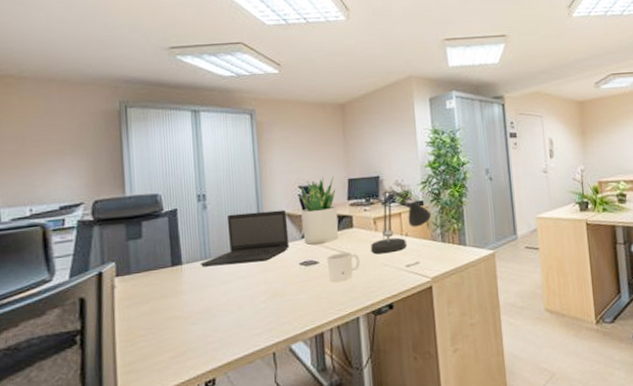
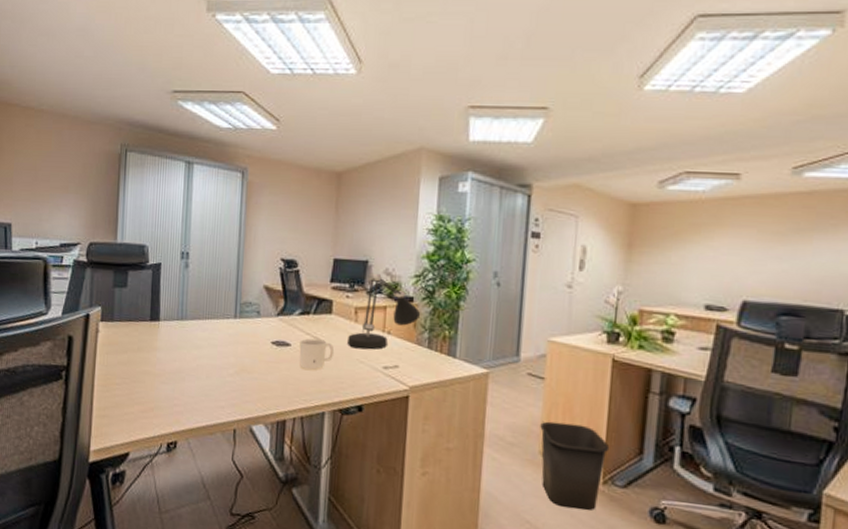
laptop: present [200,209,289,267] -> none [176,277,266,333]
planter: present [299,176,339,245] -> none [279,251,320,326]
waste bin: none [542,280,596,350] -> present [540,421,610,510]

